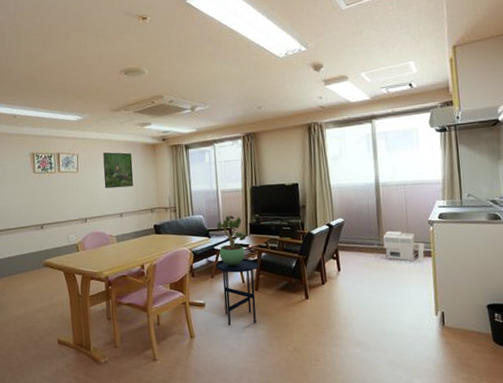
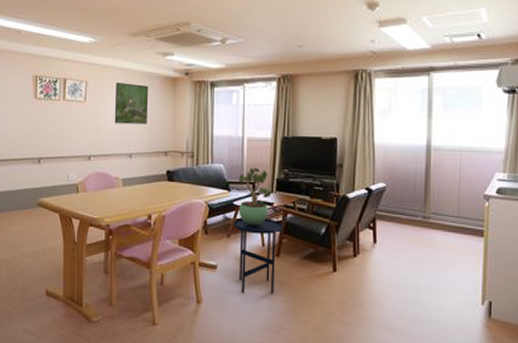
architectural model: present [382,230,426,262] -> none [429,202,478,242]

